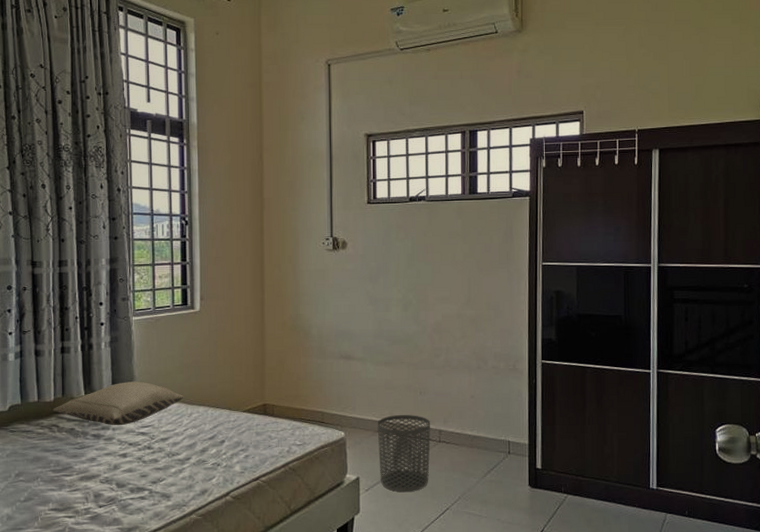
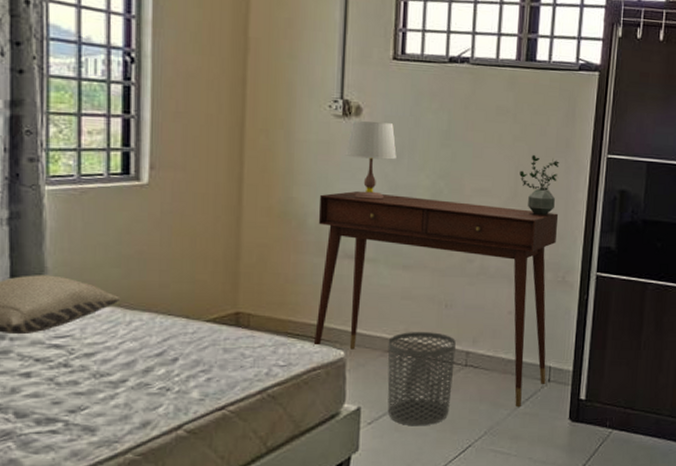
desk: none [319,305,507,475] -> present [313,190,559,406]
table lamp: none [336,251,375,312] -> present [345,120,397,200]
potted plant: none [471,267,503,316] -> present [519,154,560,215]

